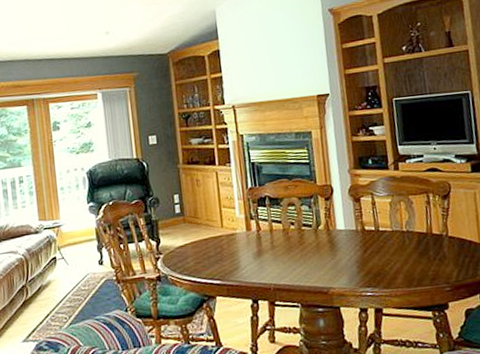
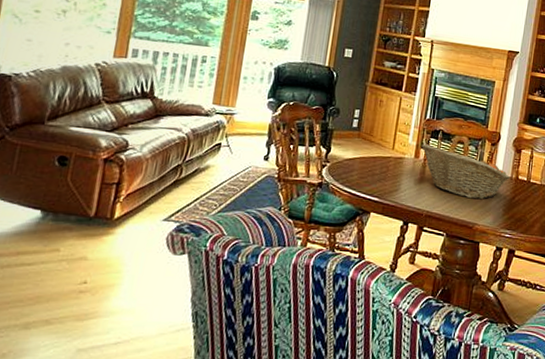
fruit basket: none [250,213,355,262] -> present [421,144,510,200]

